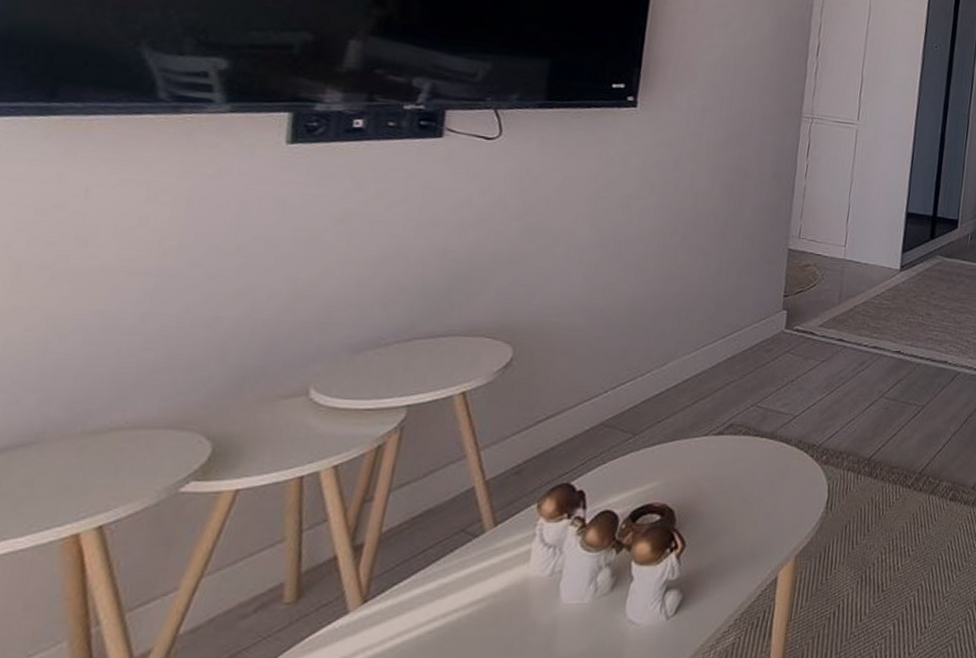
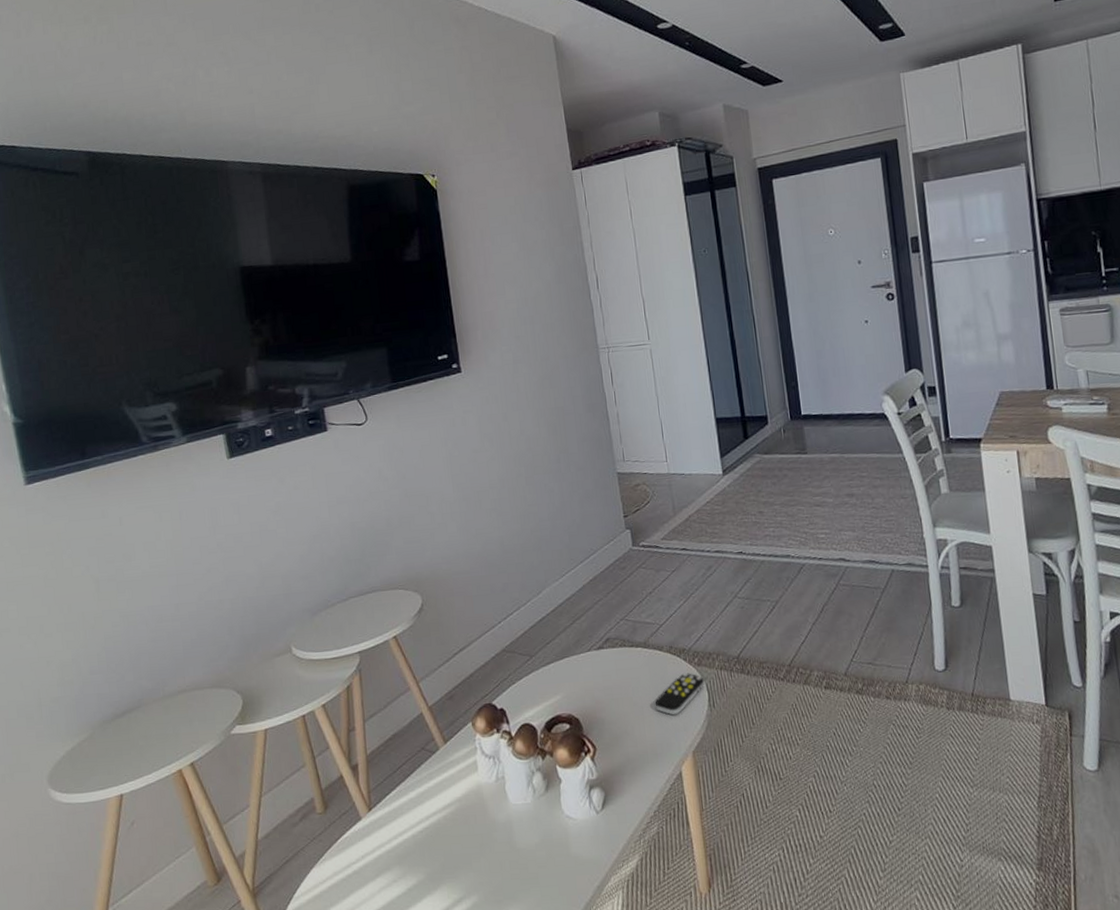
remote control: none [766,470,828,515] -> present [654,673,705,715]

